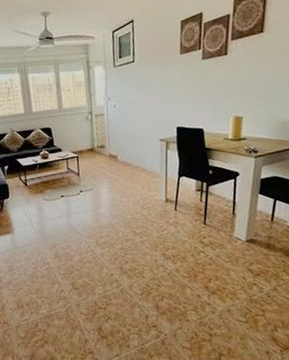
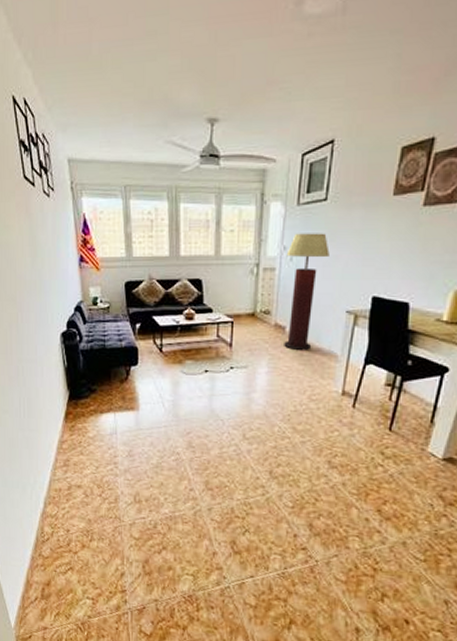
floor lamp: none [110,85,142,173] -> present [284,233,330,350]

